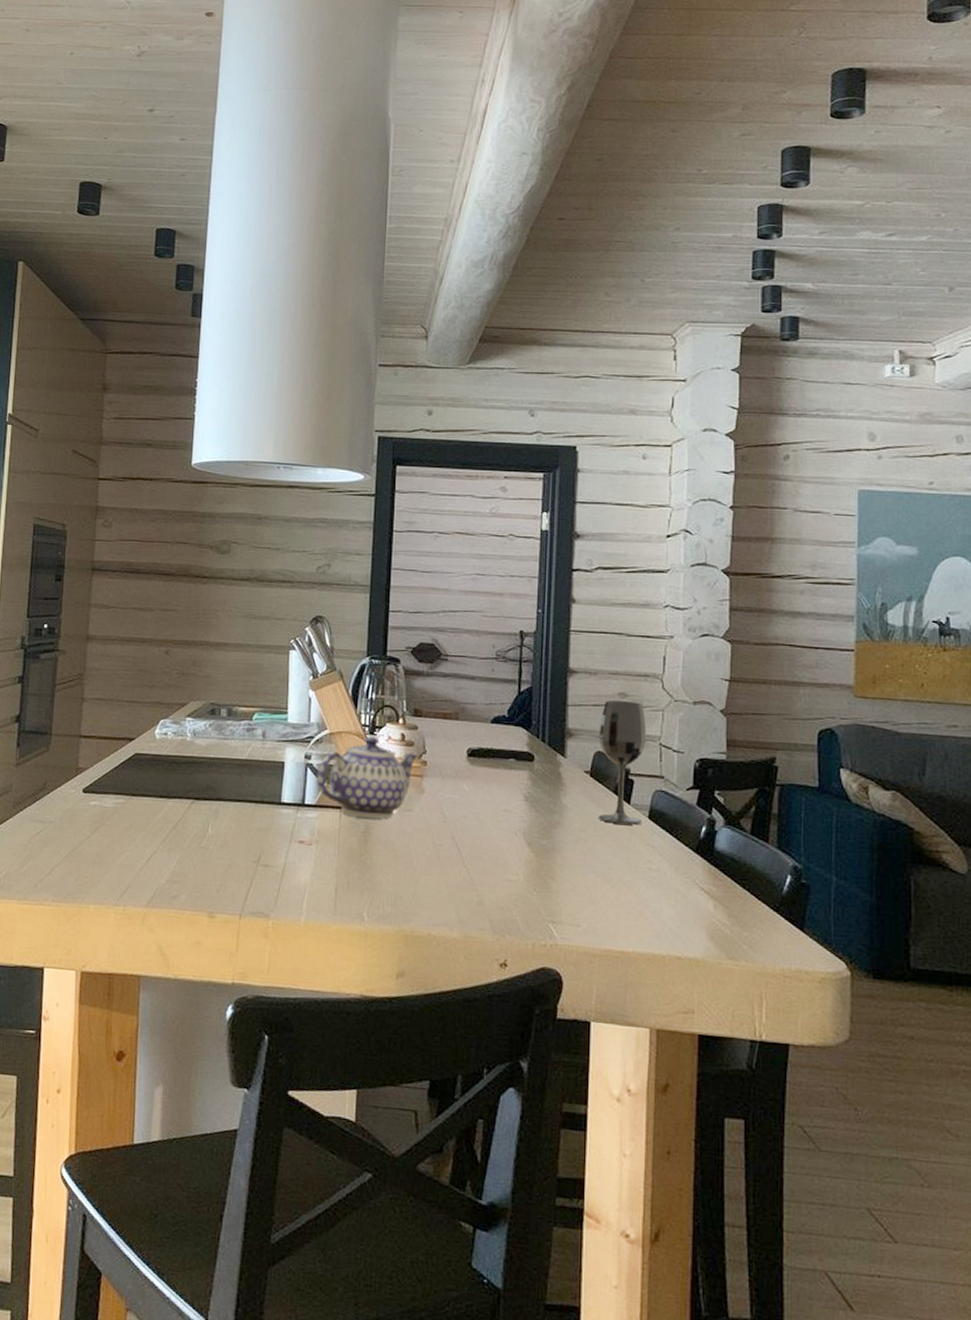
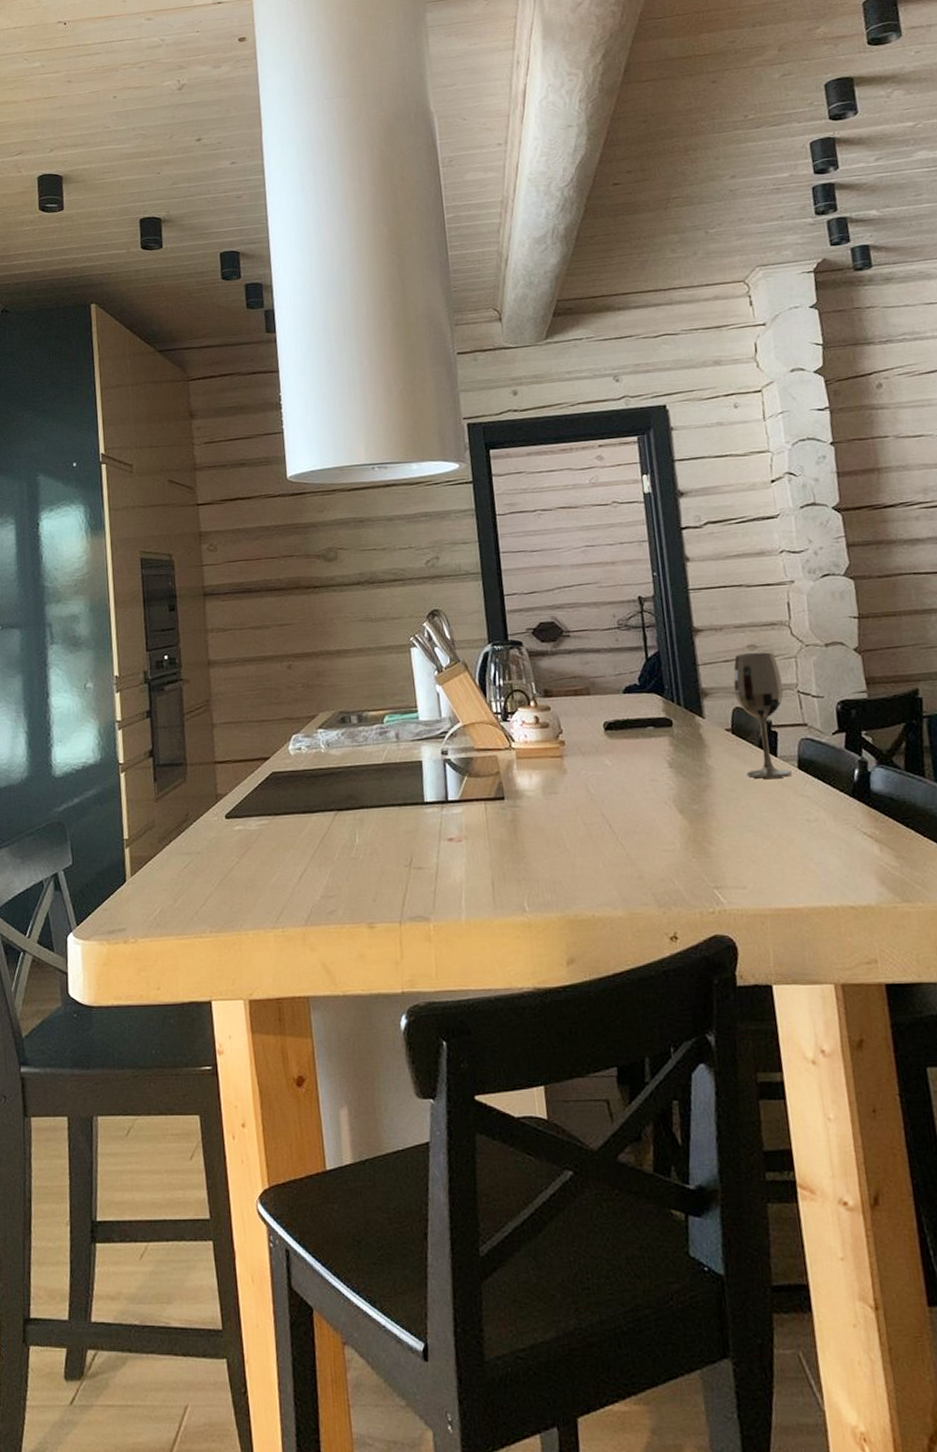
teapot: present [317,736,420,819] -> none [456,723,557,807]

